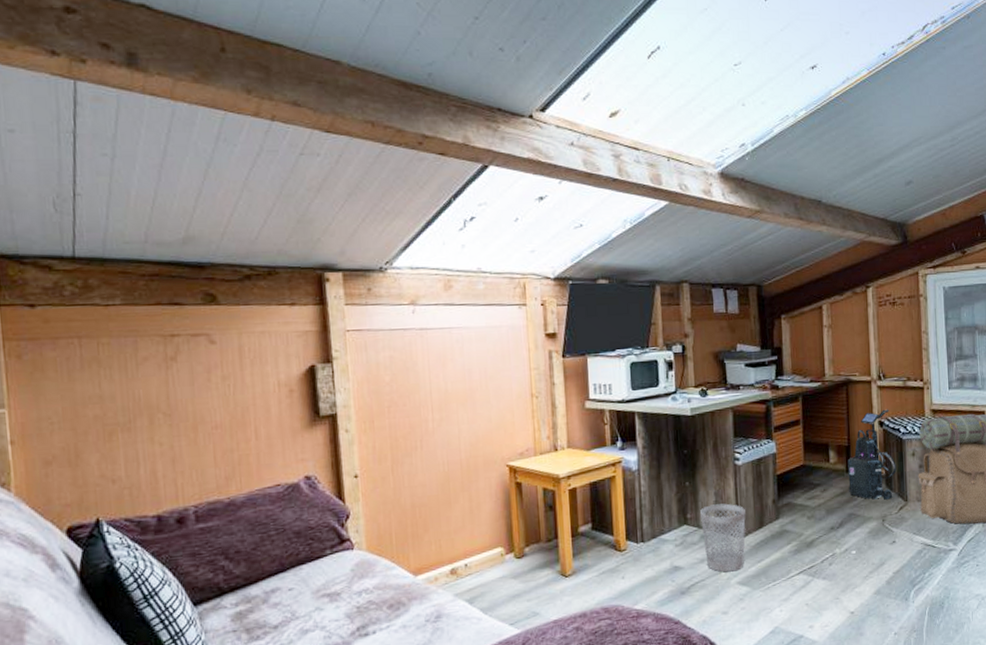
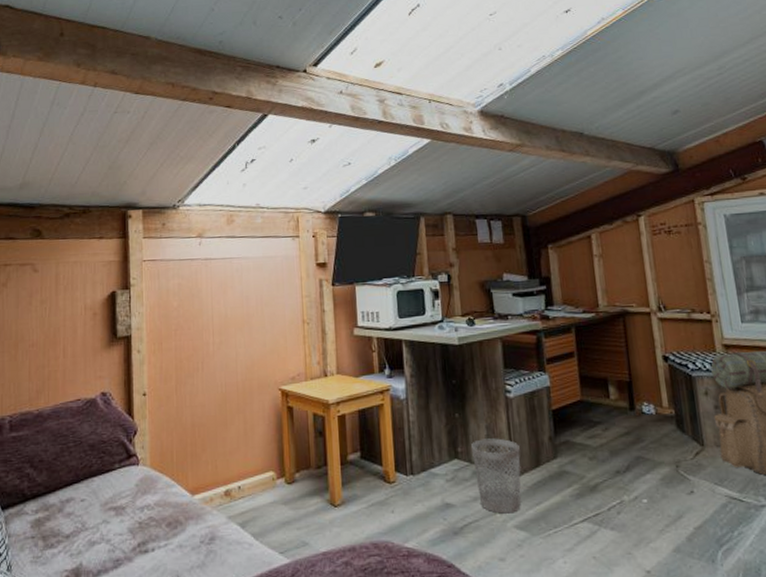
vacuum cleaner: present [847,409,897,500] -> none [630,343,688,443]

